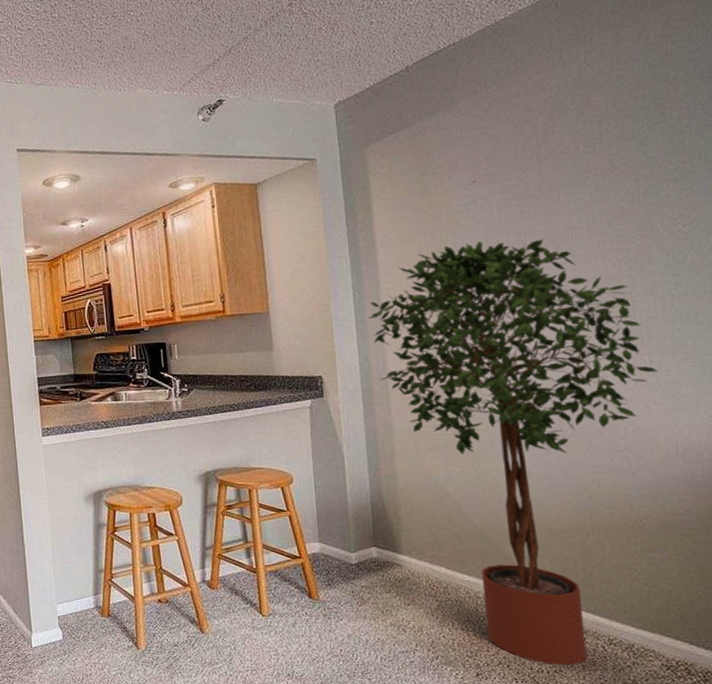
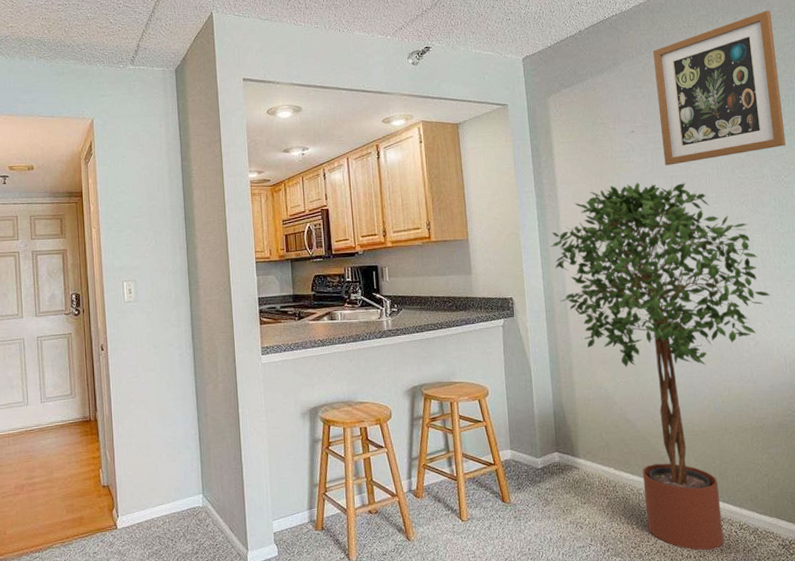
wall art: none [501,19,686,220] -> present [652,10,786,166]

